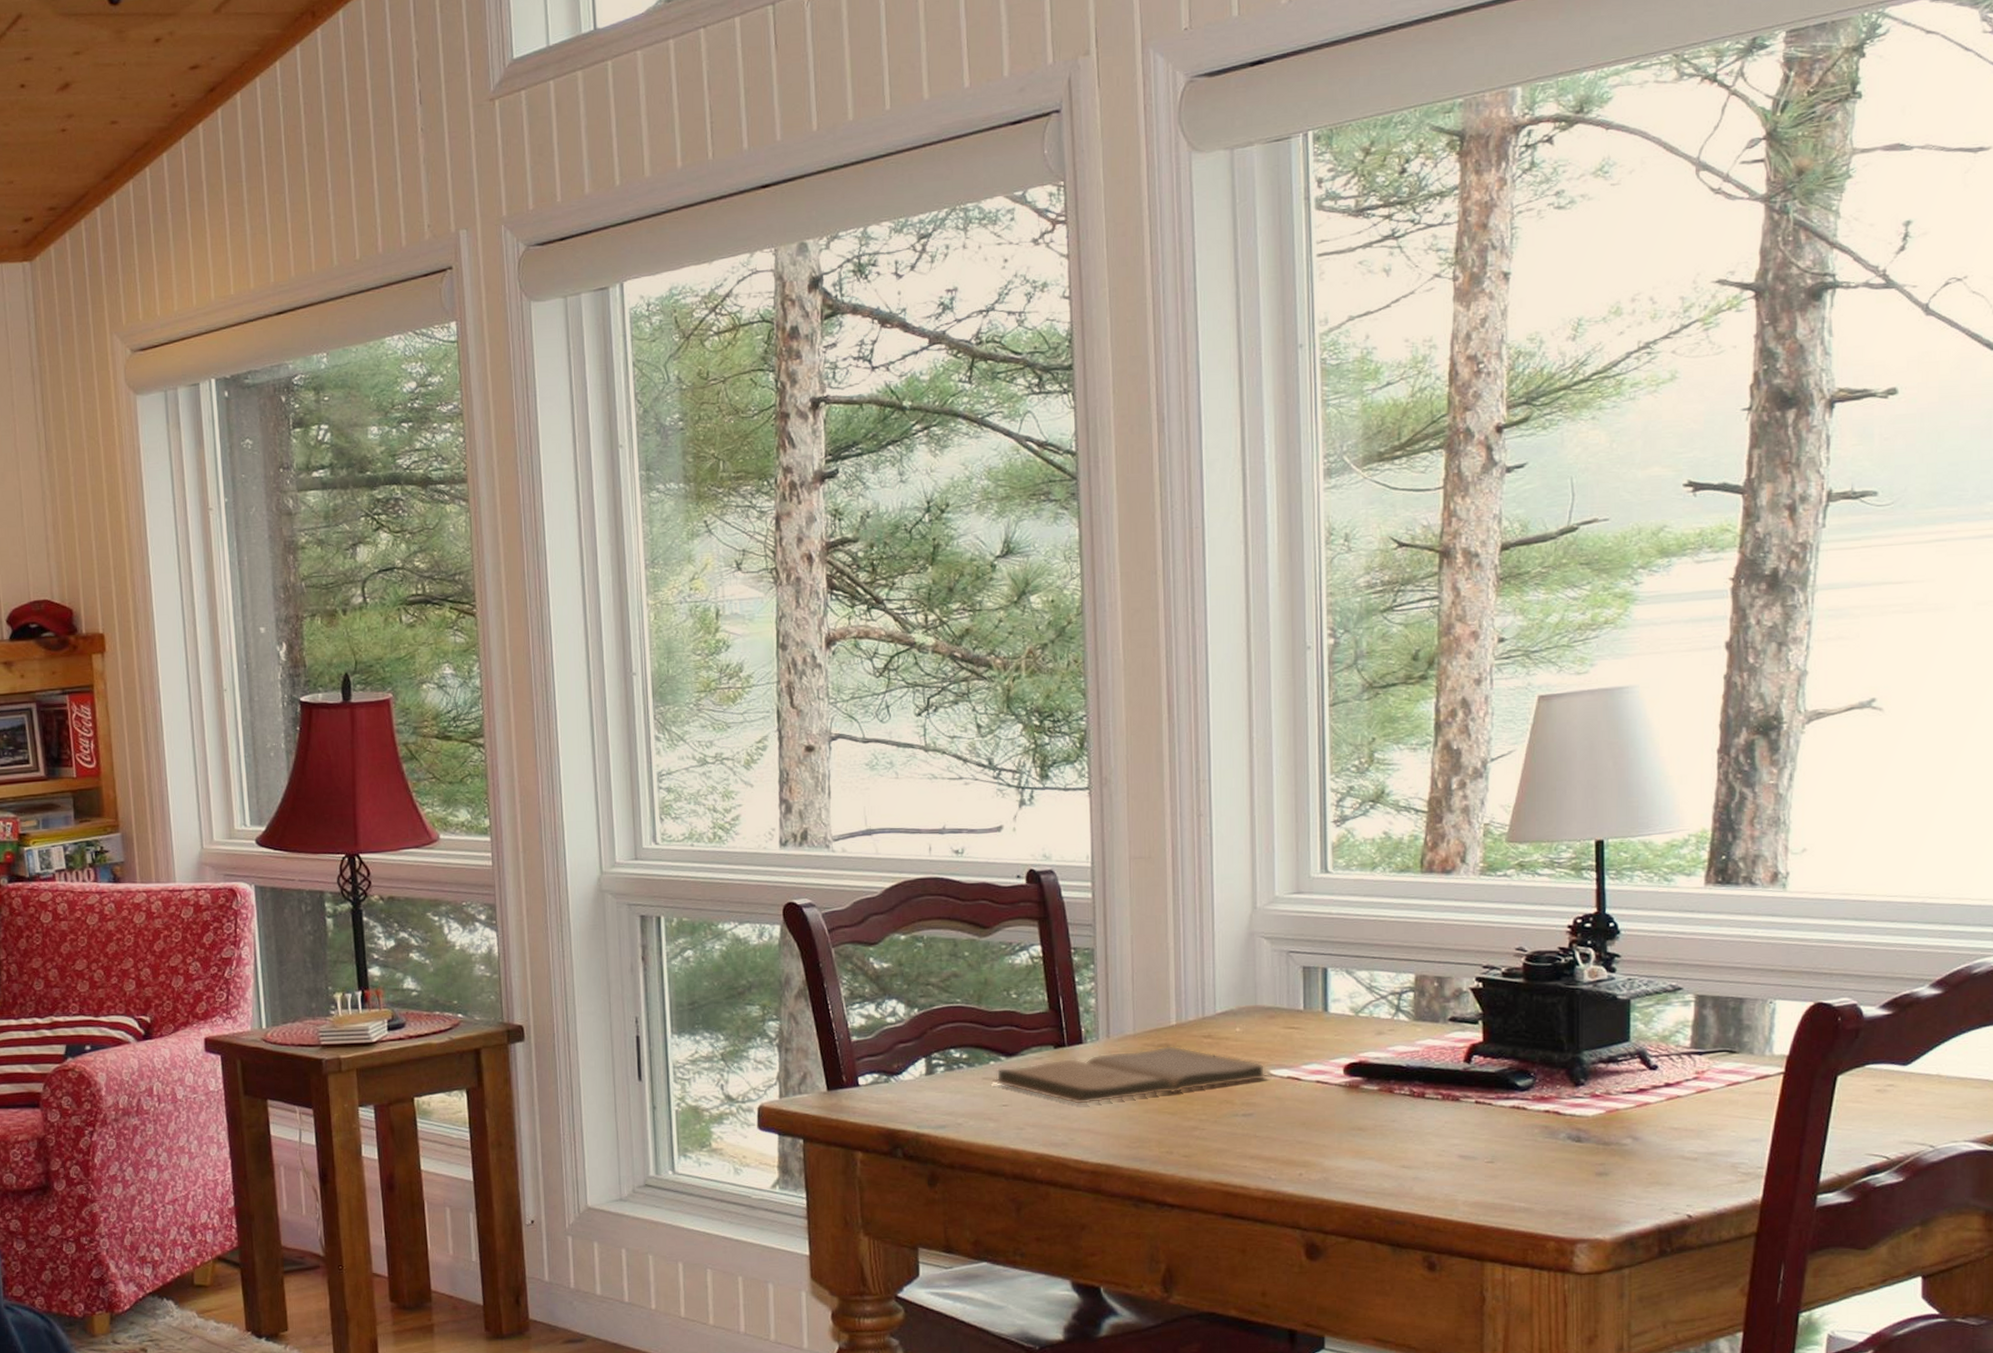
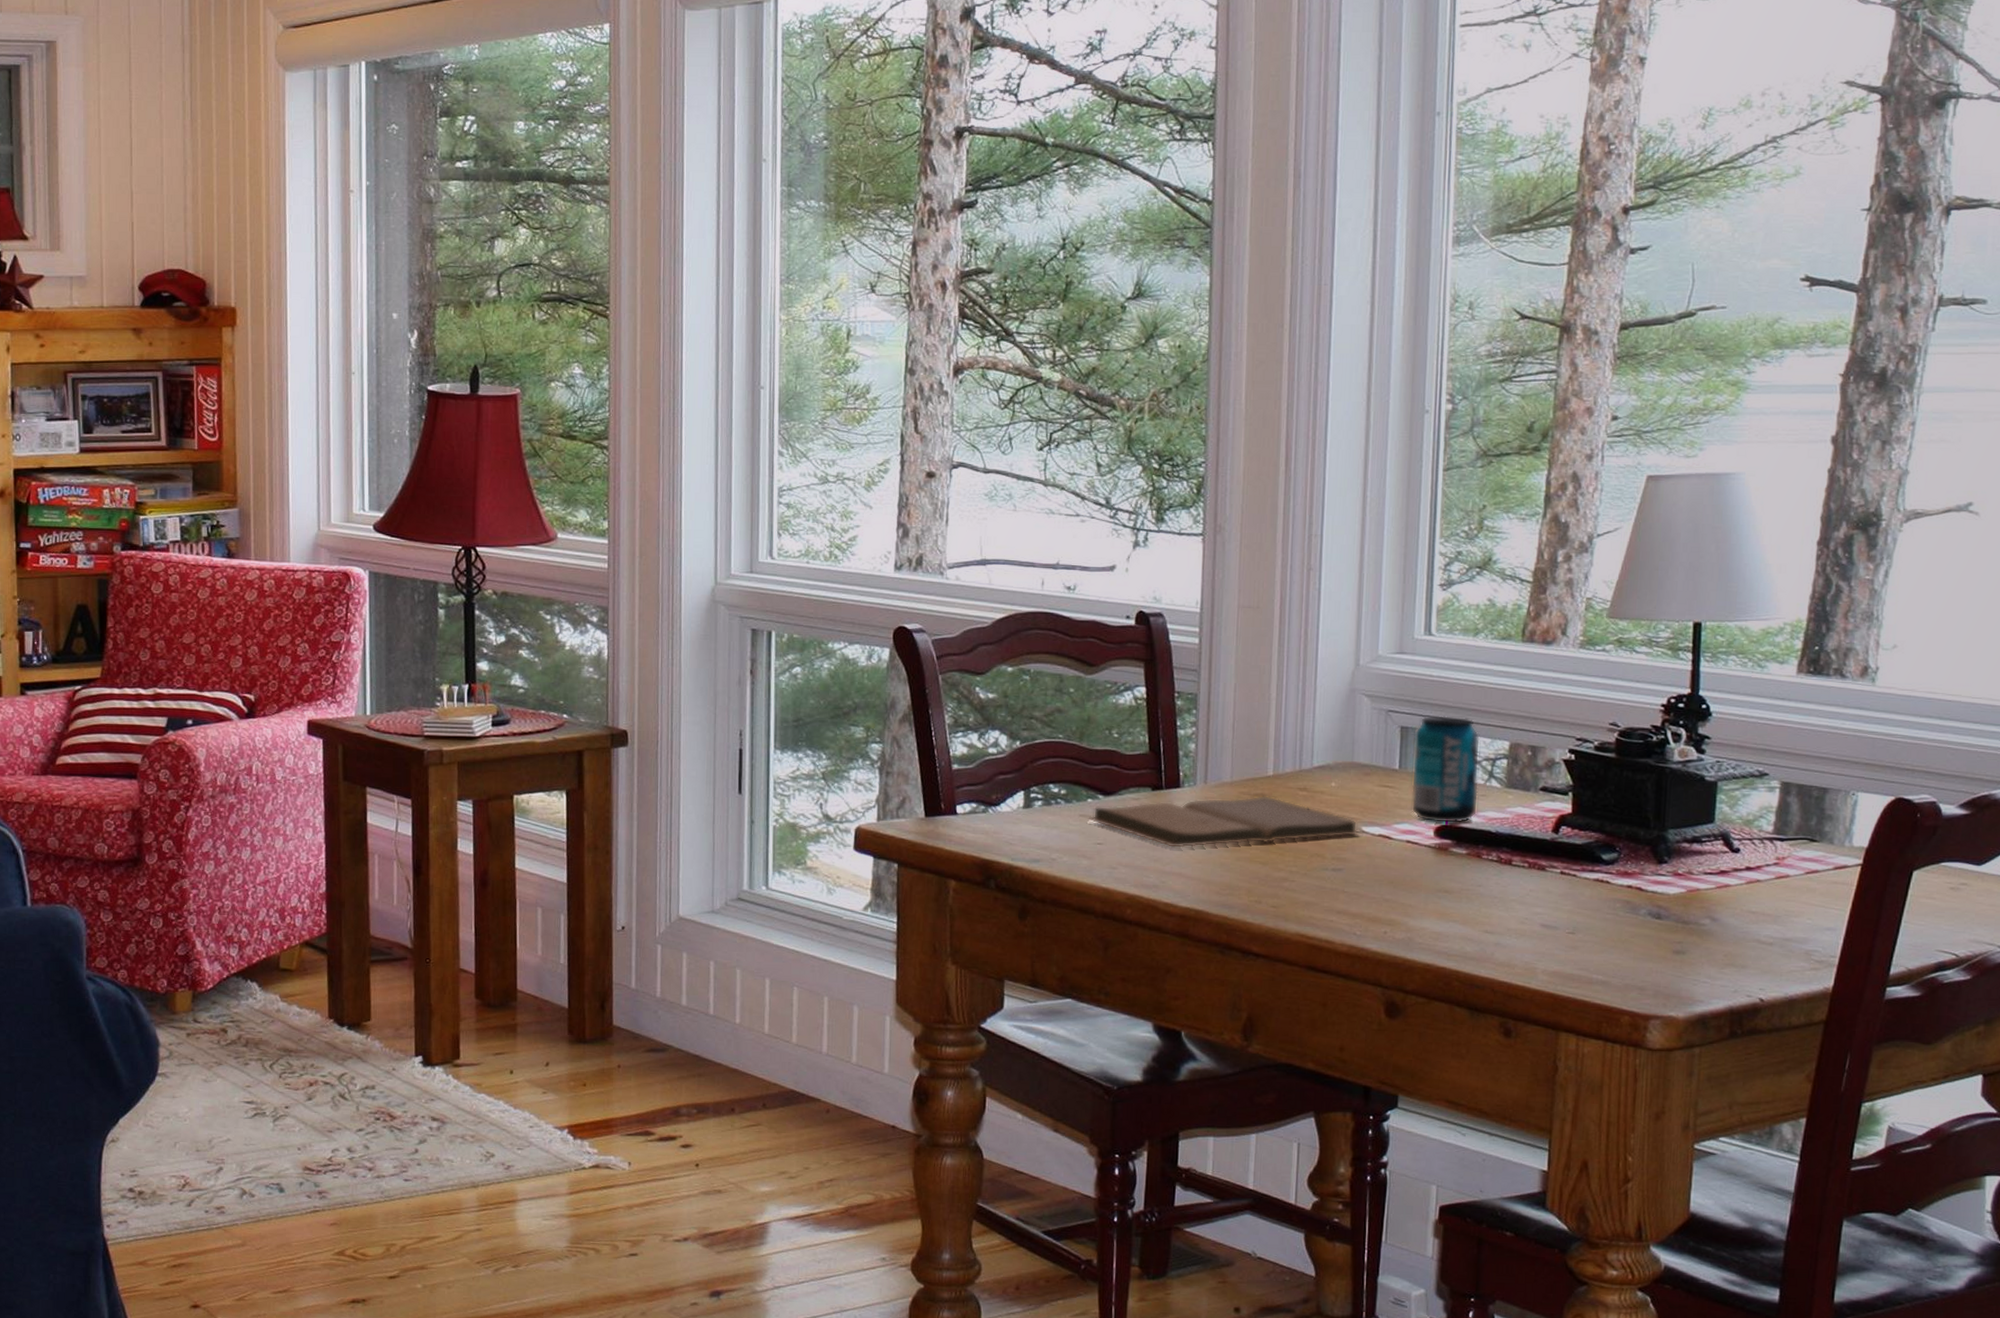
beverage can: none [1317,952,1387,1061] -> present [1411,715,1480,824]

